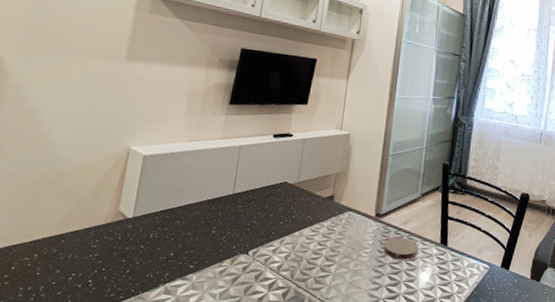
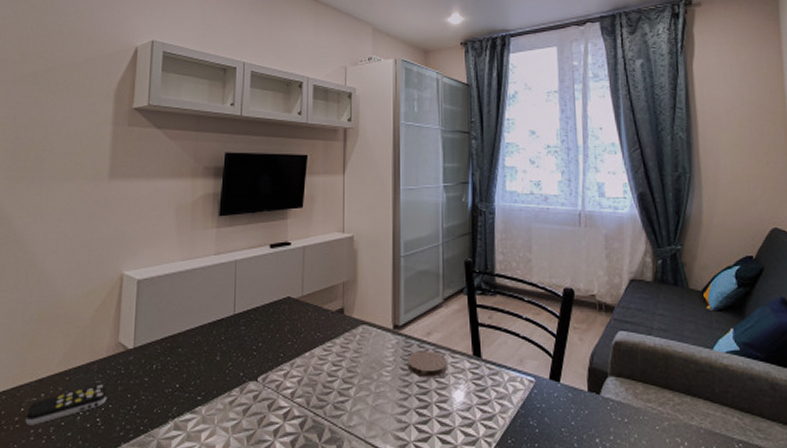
remote control: none [14,248,102,284] -> present [25,384,107,426]

